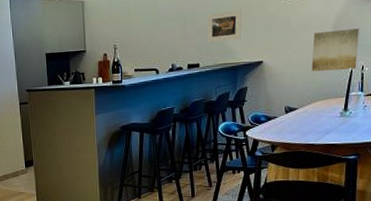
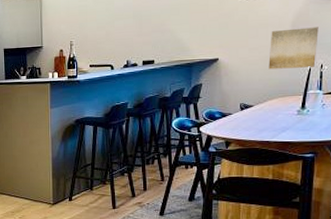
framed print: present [206,10,242,43] -> none [162,8,198,40]

